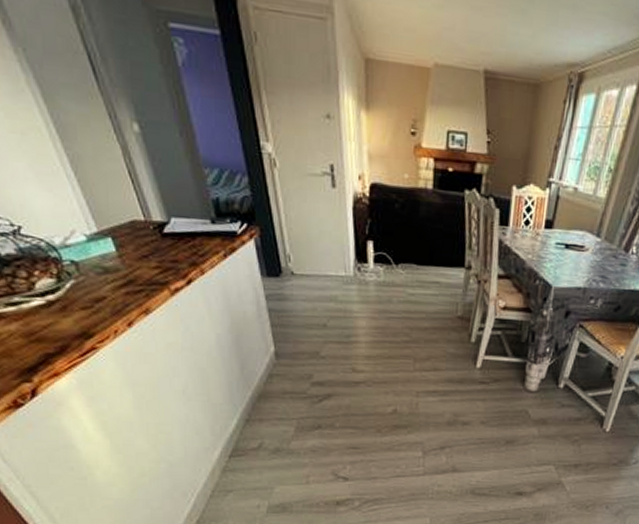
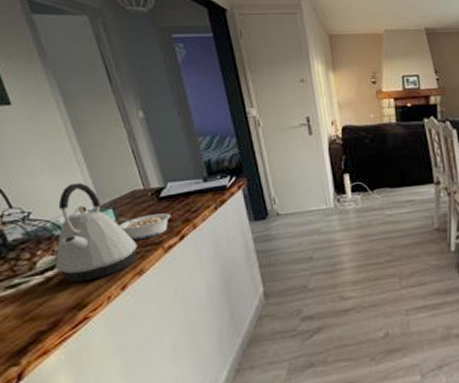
kettle: none [50,200,142,311] -> present [55,183,137,282]
legume: none [118,248,176,277] -> present [118,213,171,239]

